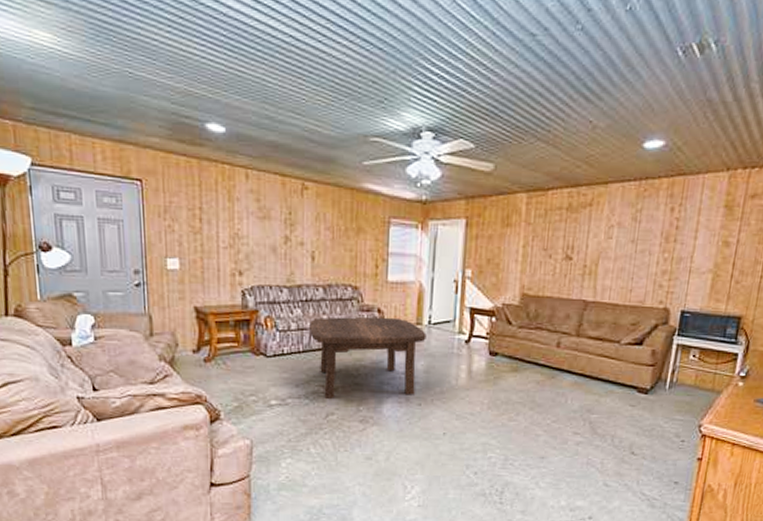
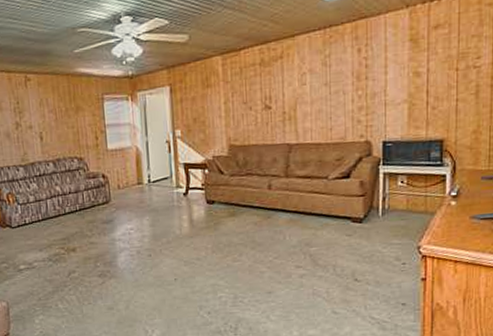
coffee table: present [310,317,427,398] -> none [45,180,148,259]

